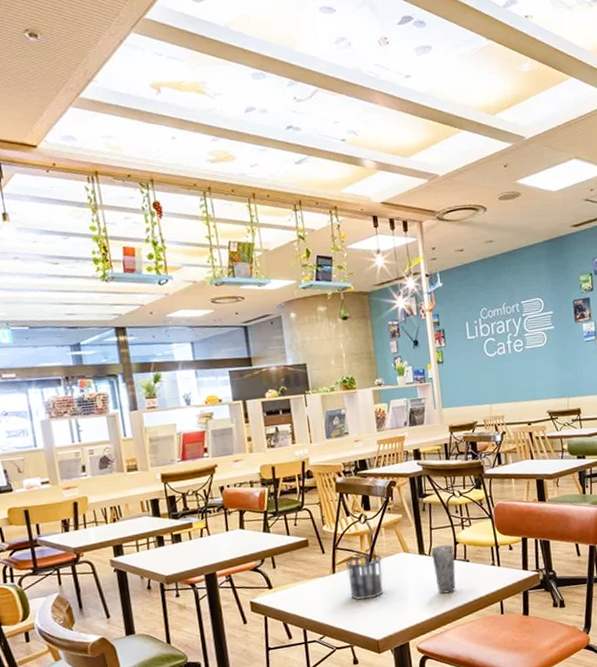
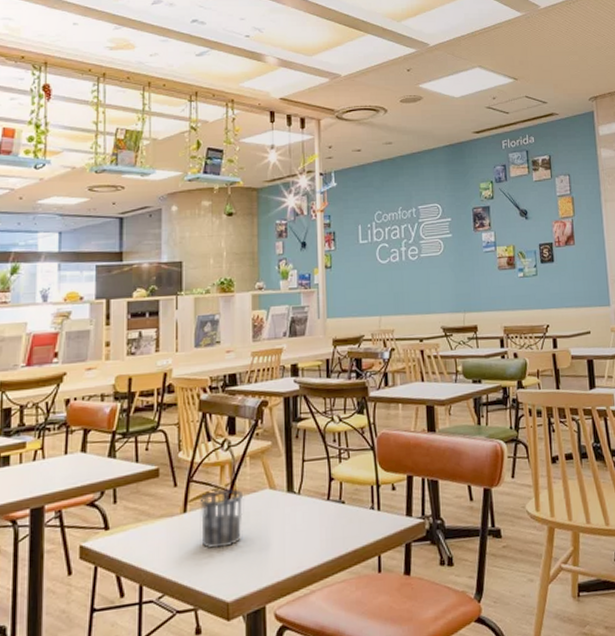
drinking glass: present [431,544,456,594] -> none [301,481,329,544]

